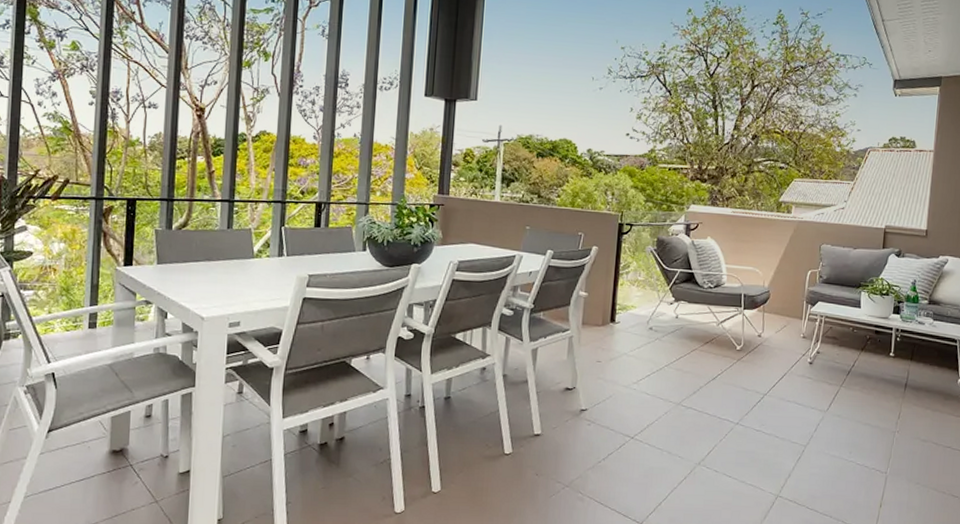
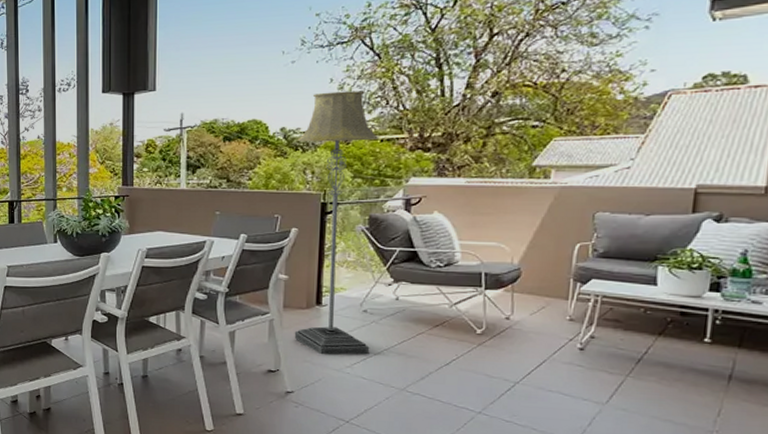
floor lamp: none [590,119,667,372] -> present [294,90,379,355]

